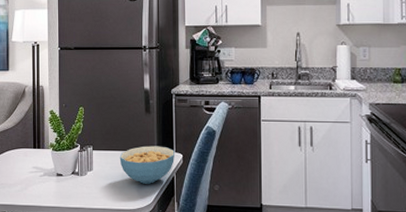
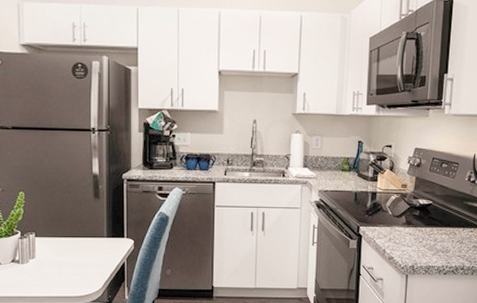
cereal bowl: present [119,146,174,184] -> none [65,232,125,270]

